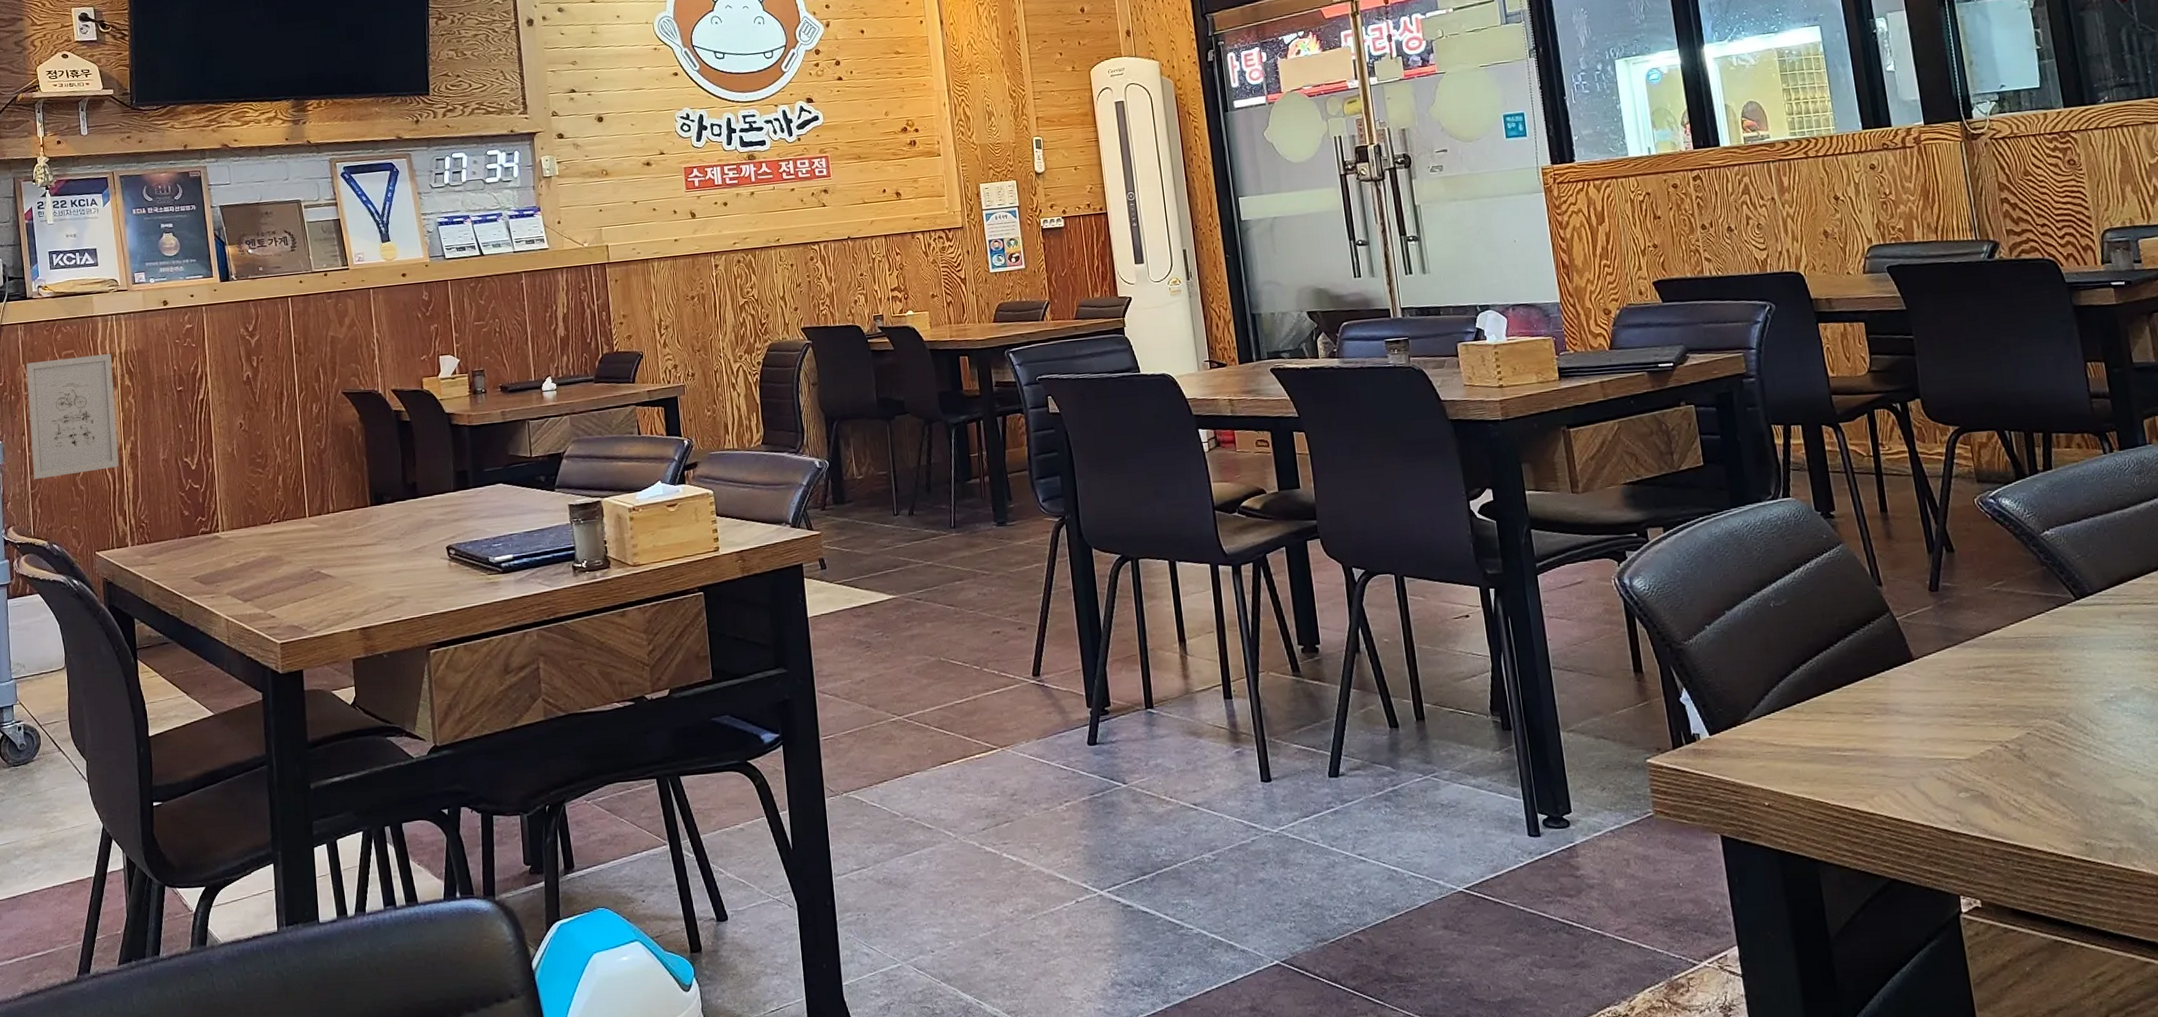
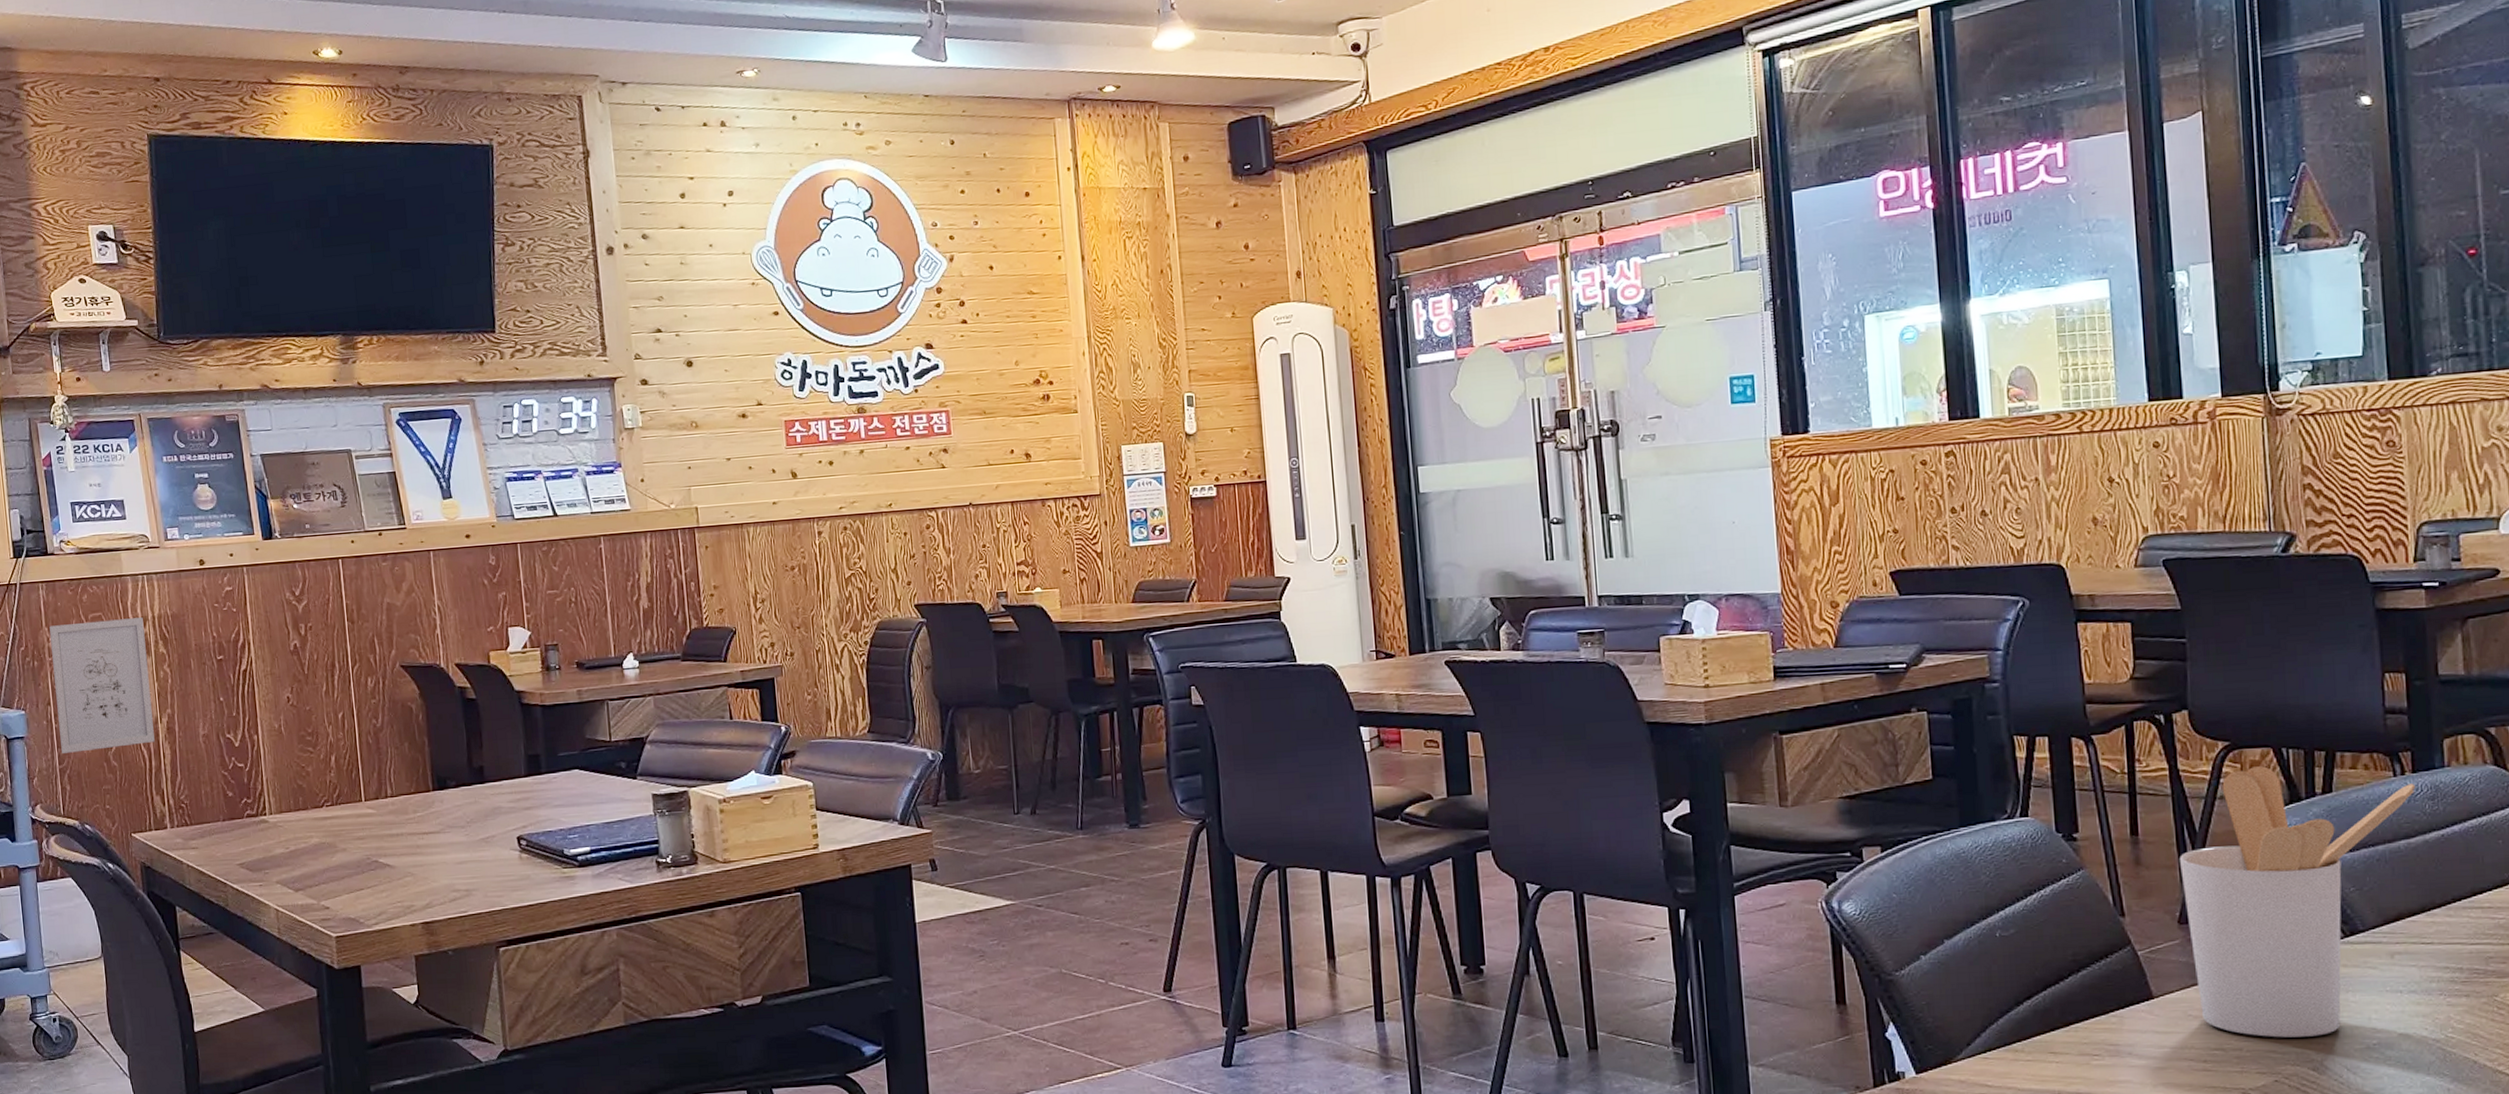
utensil holder: none [1925,447,2124,694] -> present [2180,766,2416,1038]

